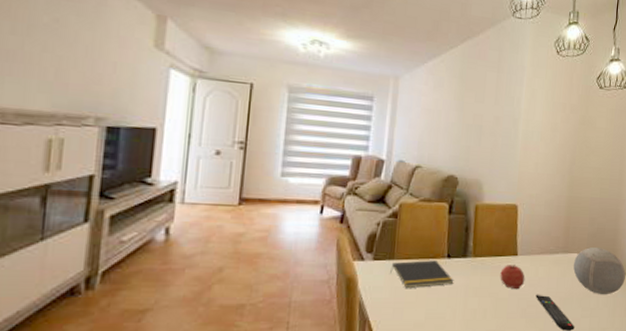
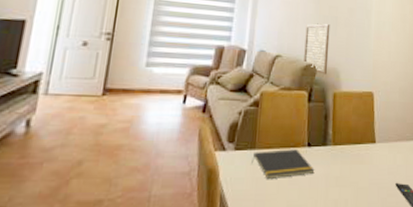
wall art: none [445,132,474,186] -> present [304,23,330,75]
fruit: present [500,265,525,290] -> none [359,152,384,178]

